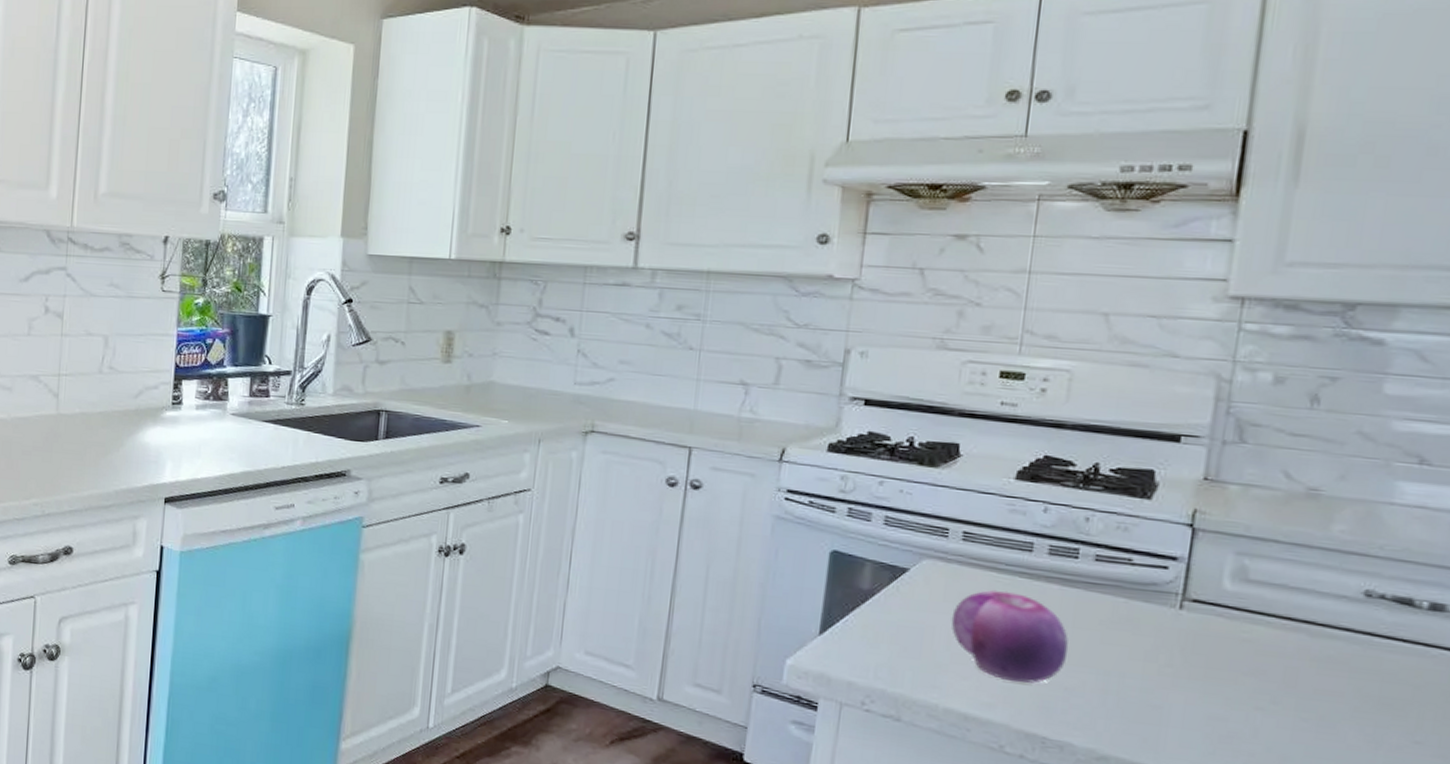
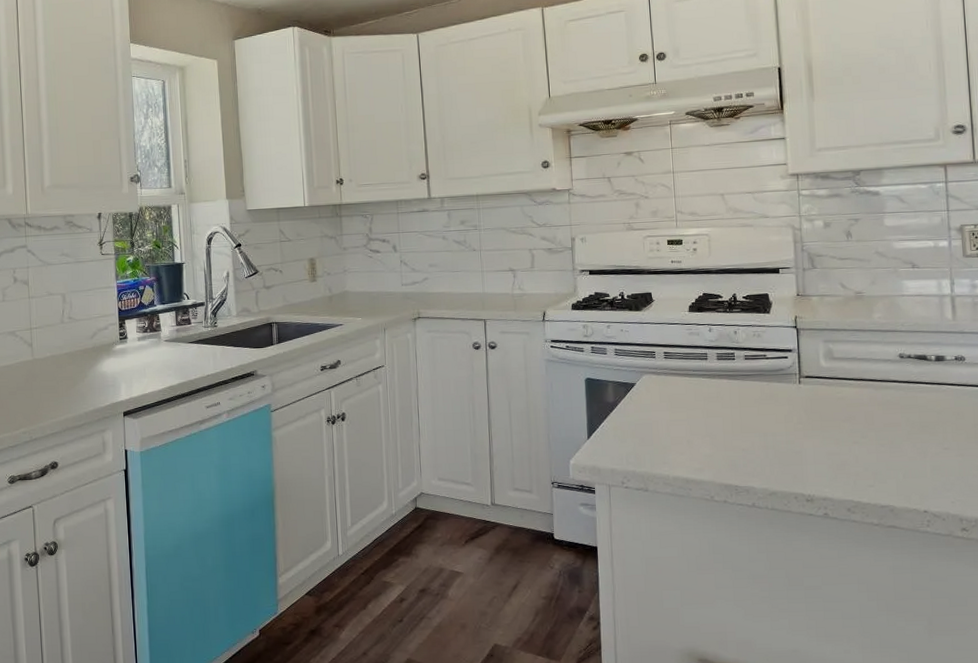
fruit: present [951,589,1069,683] -> none [667,389,740,451]

